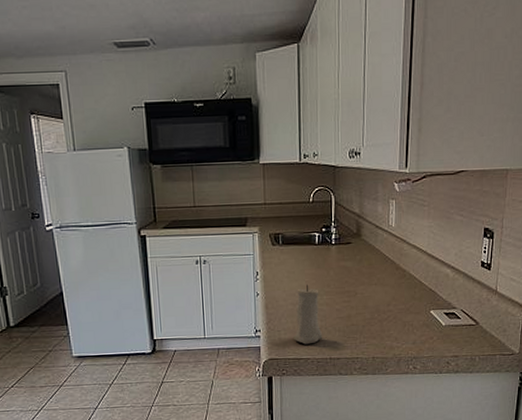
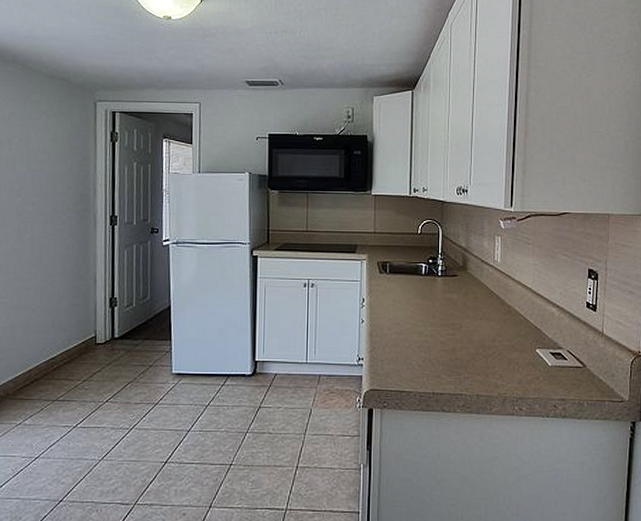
candle: present [293,284,323,345] -> none [396,314,427,377]

